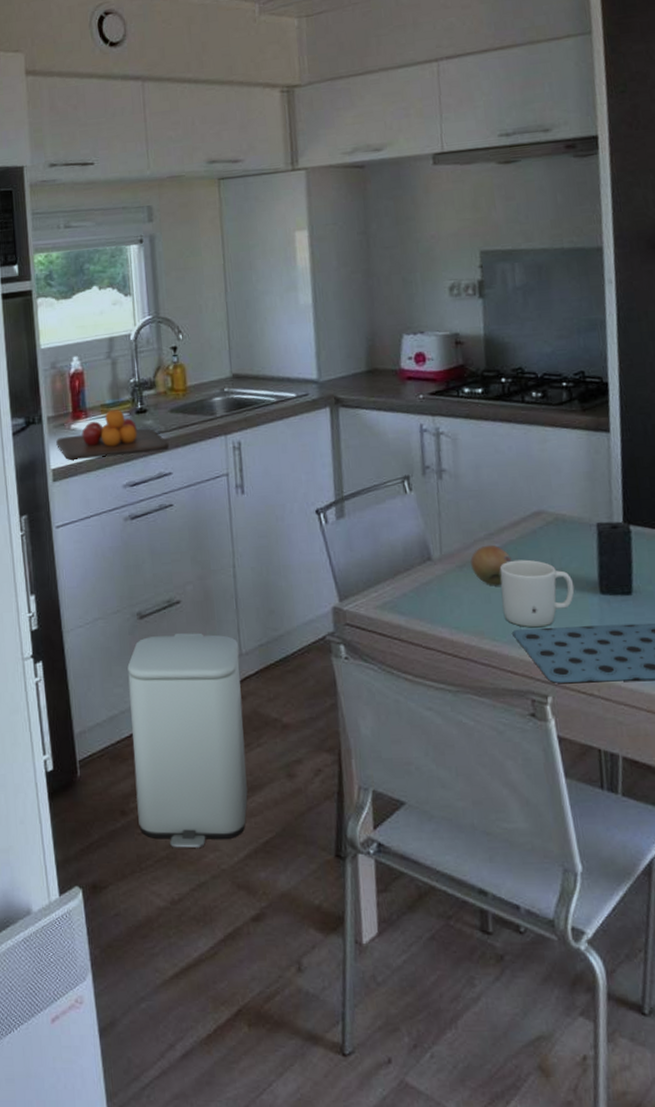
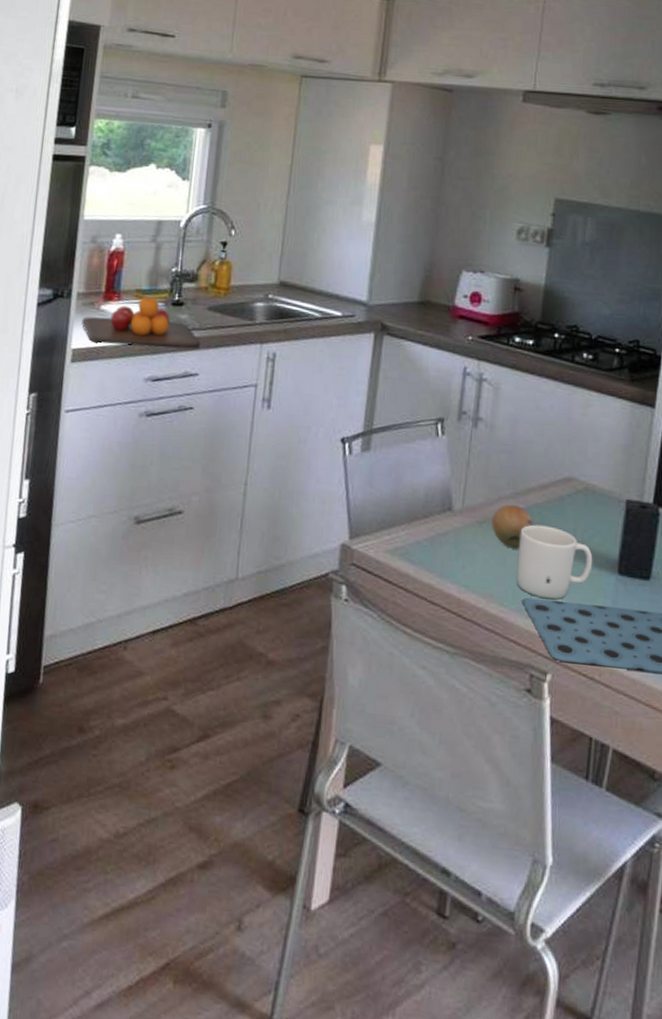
pedal bin: present [127,632,248,849] -> none [96,544,237,782]

